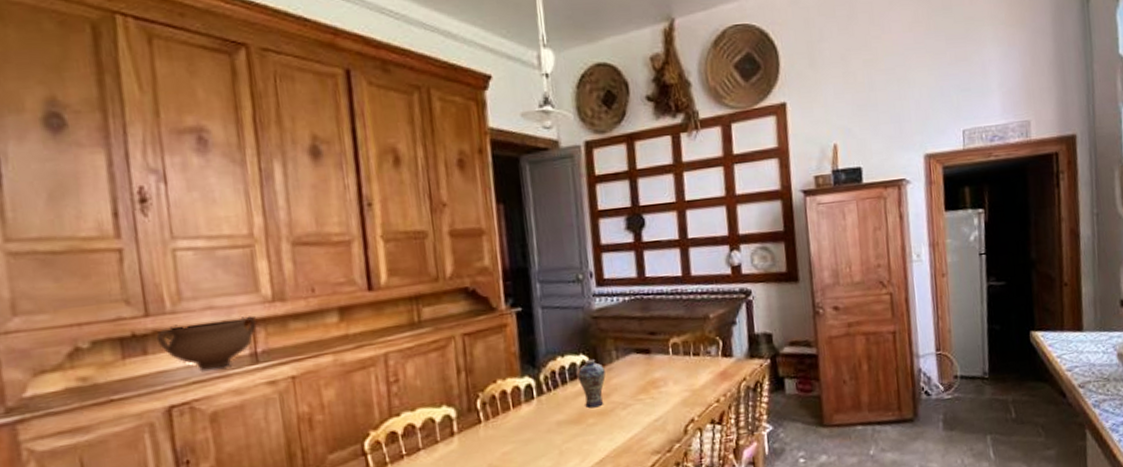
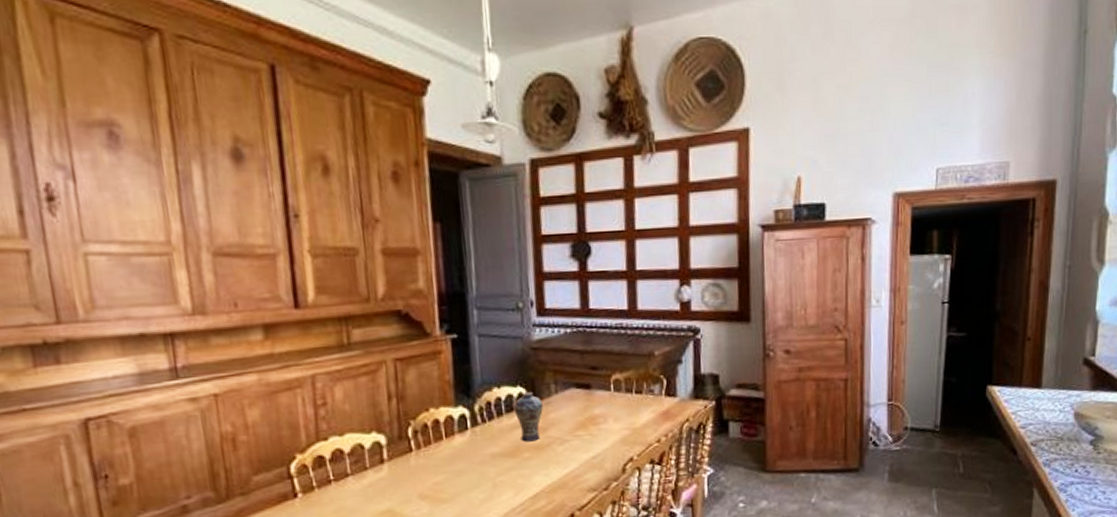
ceramic pot: present [156,316,256,370] -> none [69,328,176,383]

